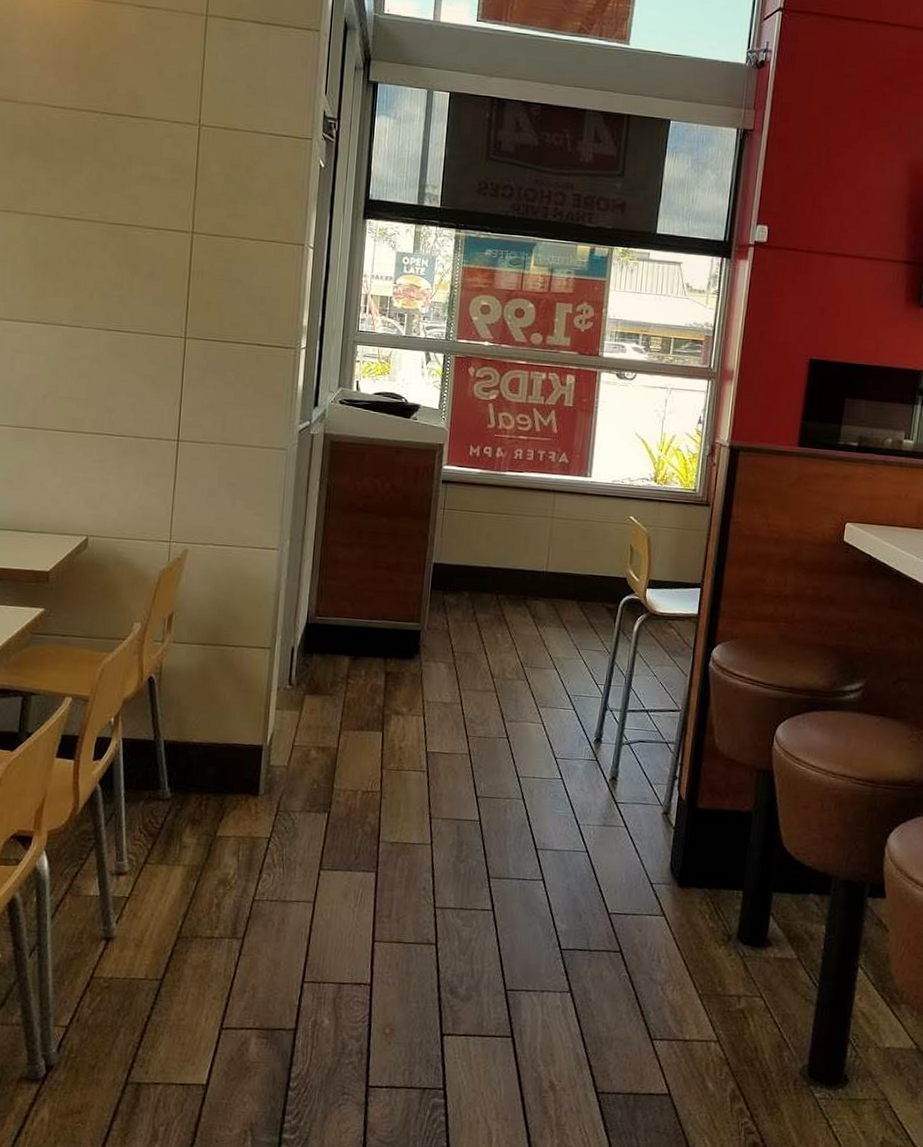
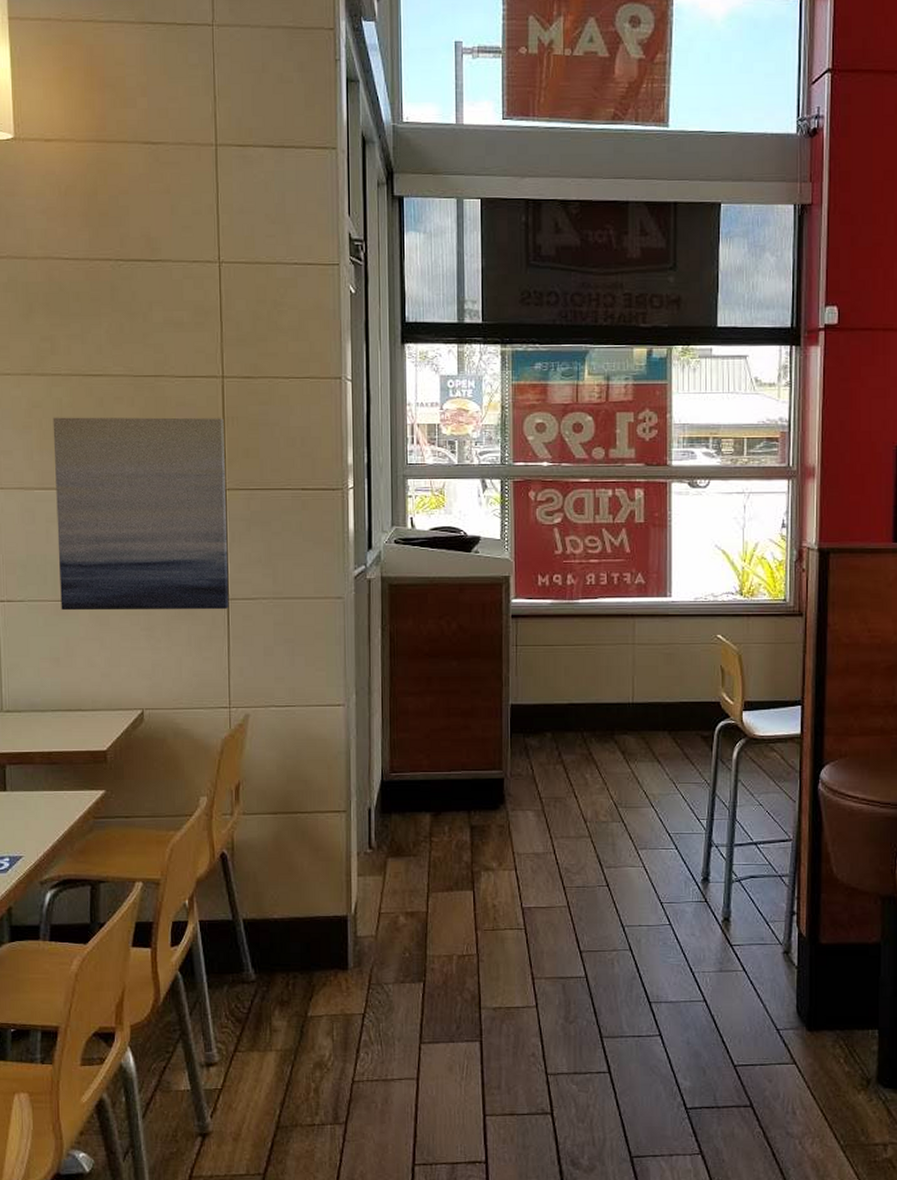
wall art: none [18,254,190,450] -> present [53,417,229,611]

